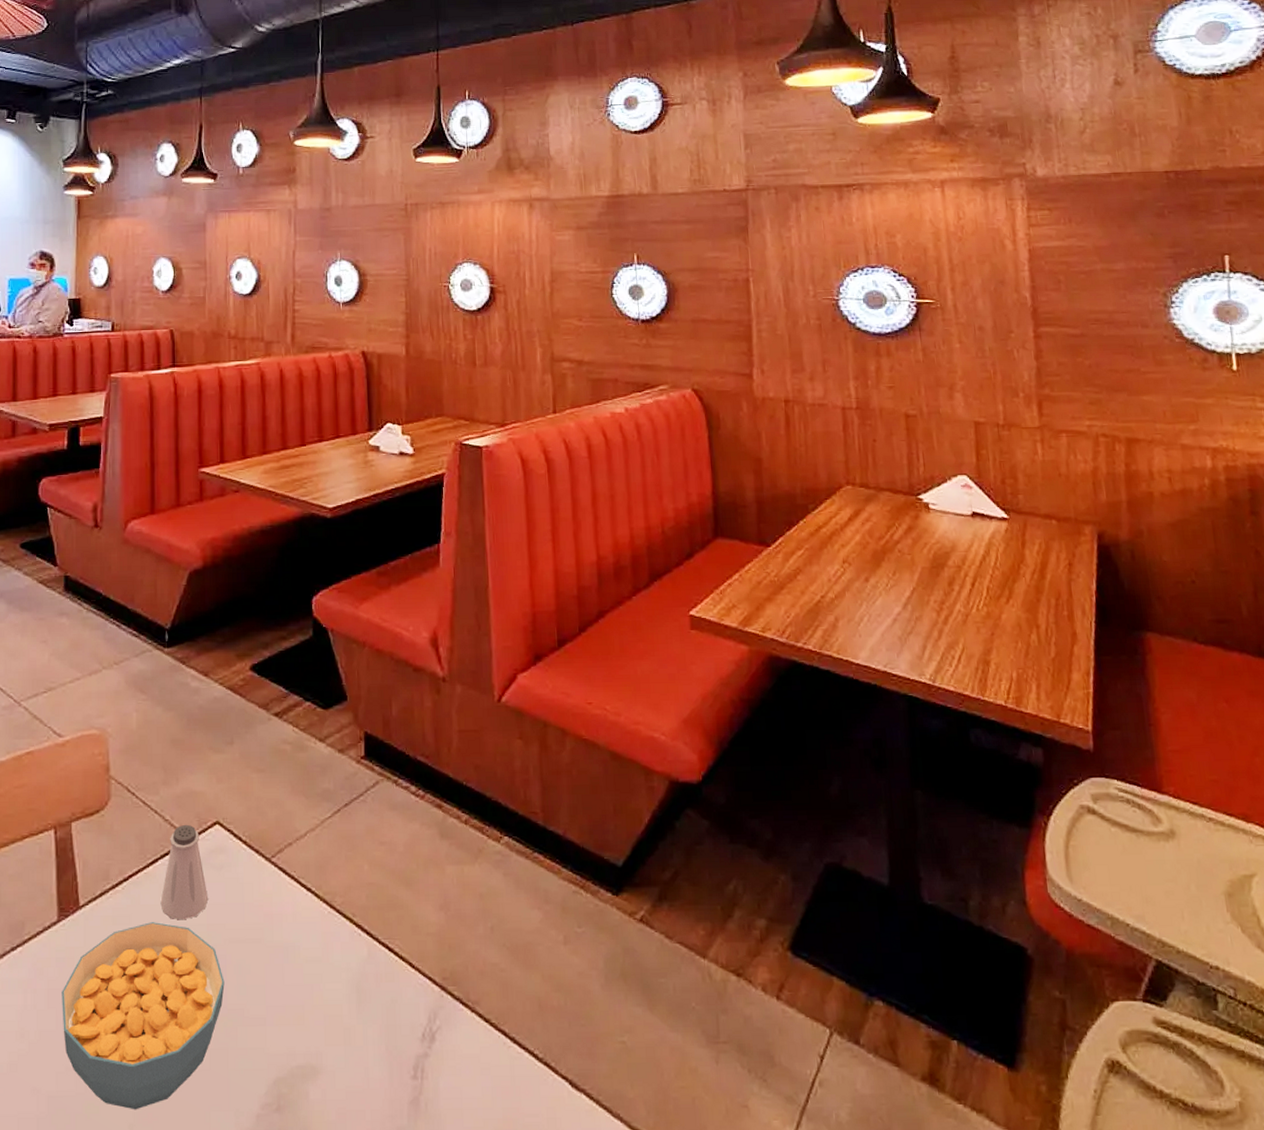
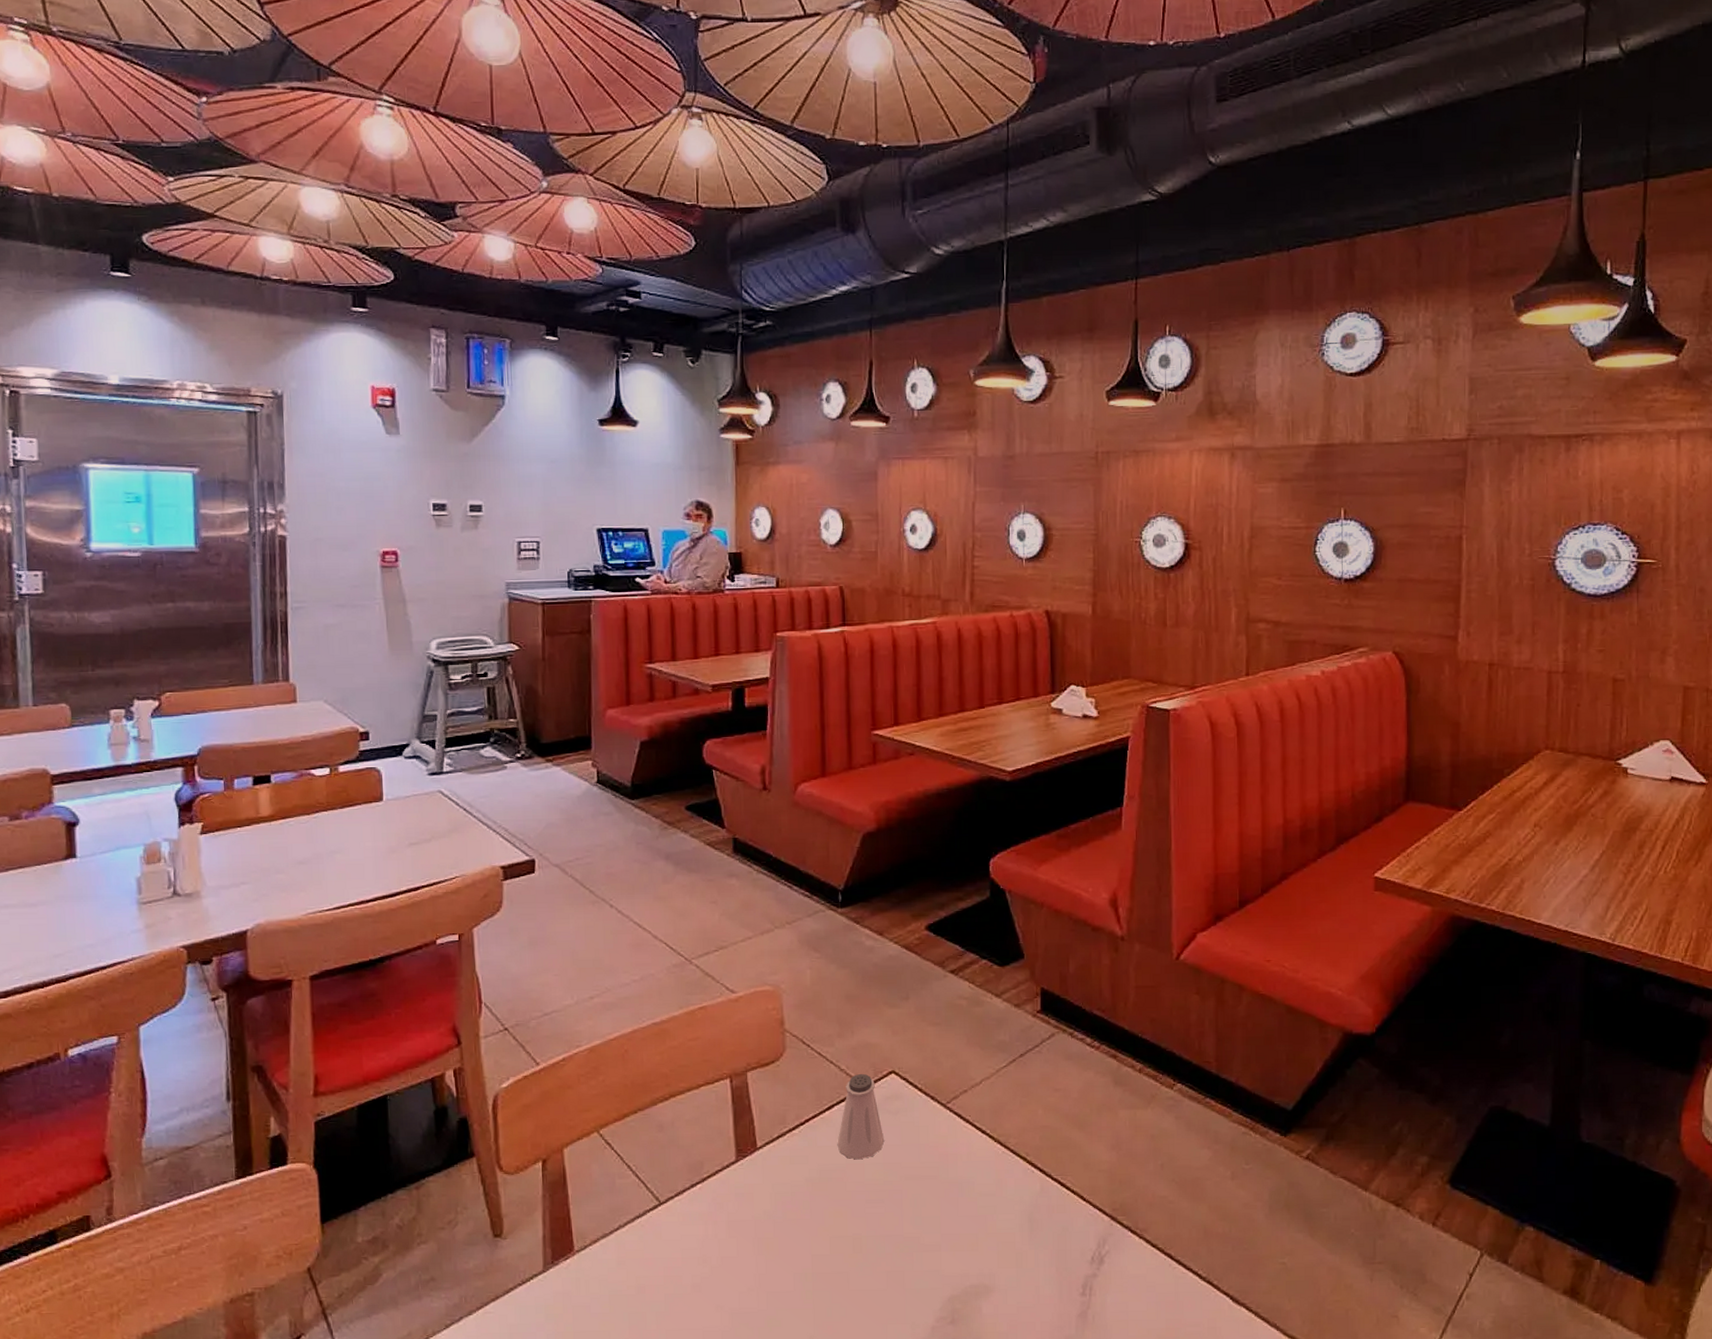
cereal bowl: present [62,922,225,1110] -> none [742,1161,901,1324]

